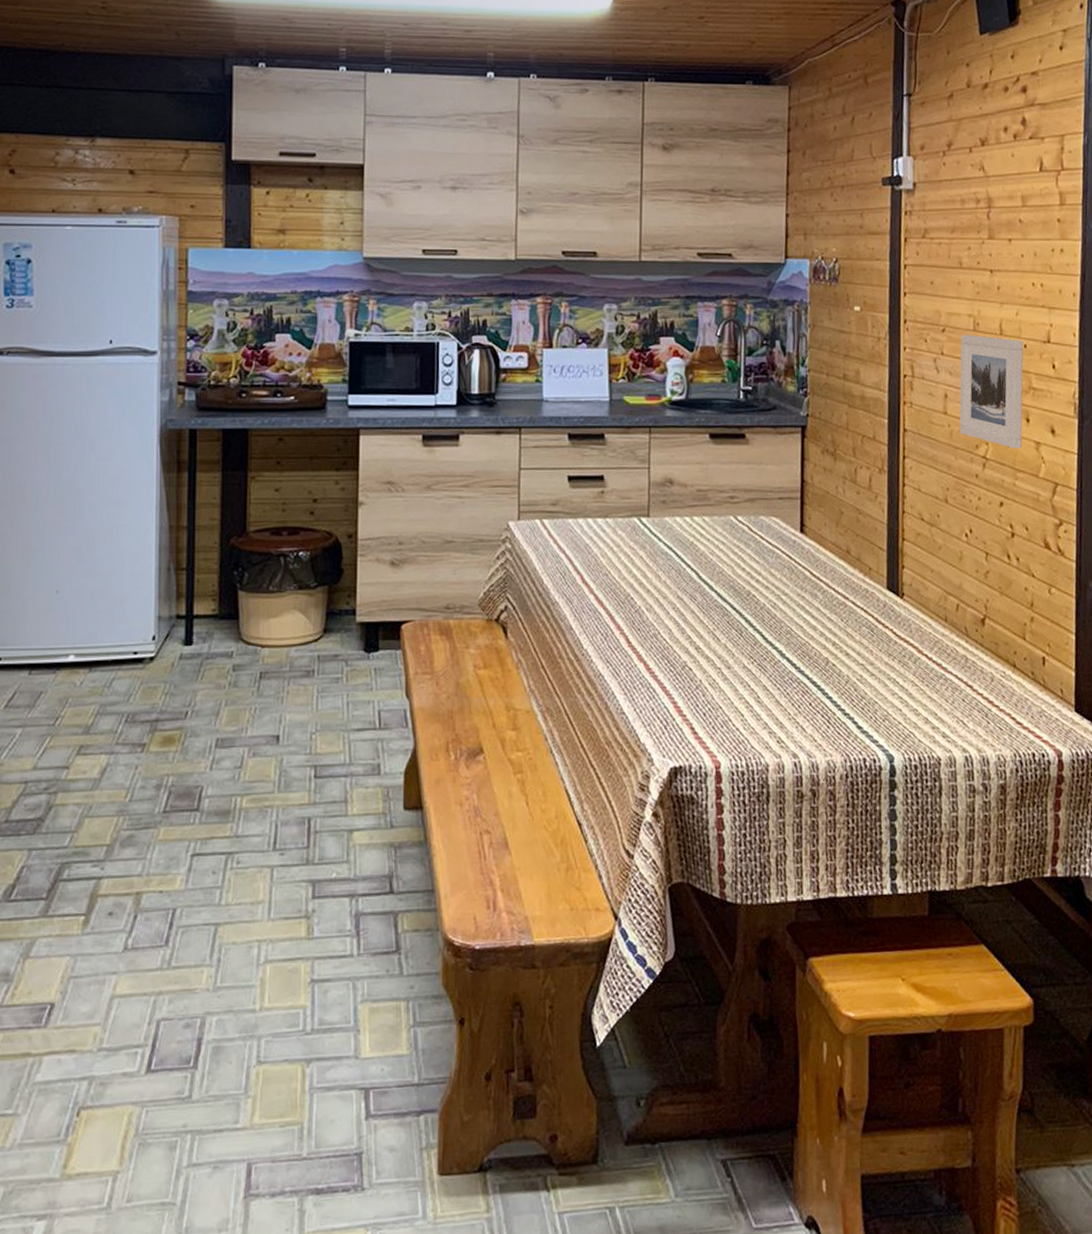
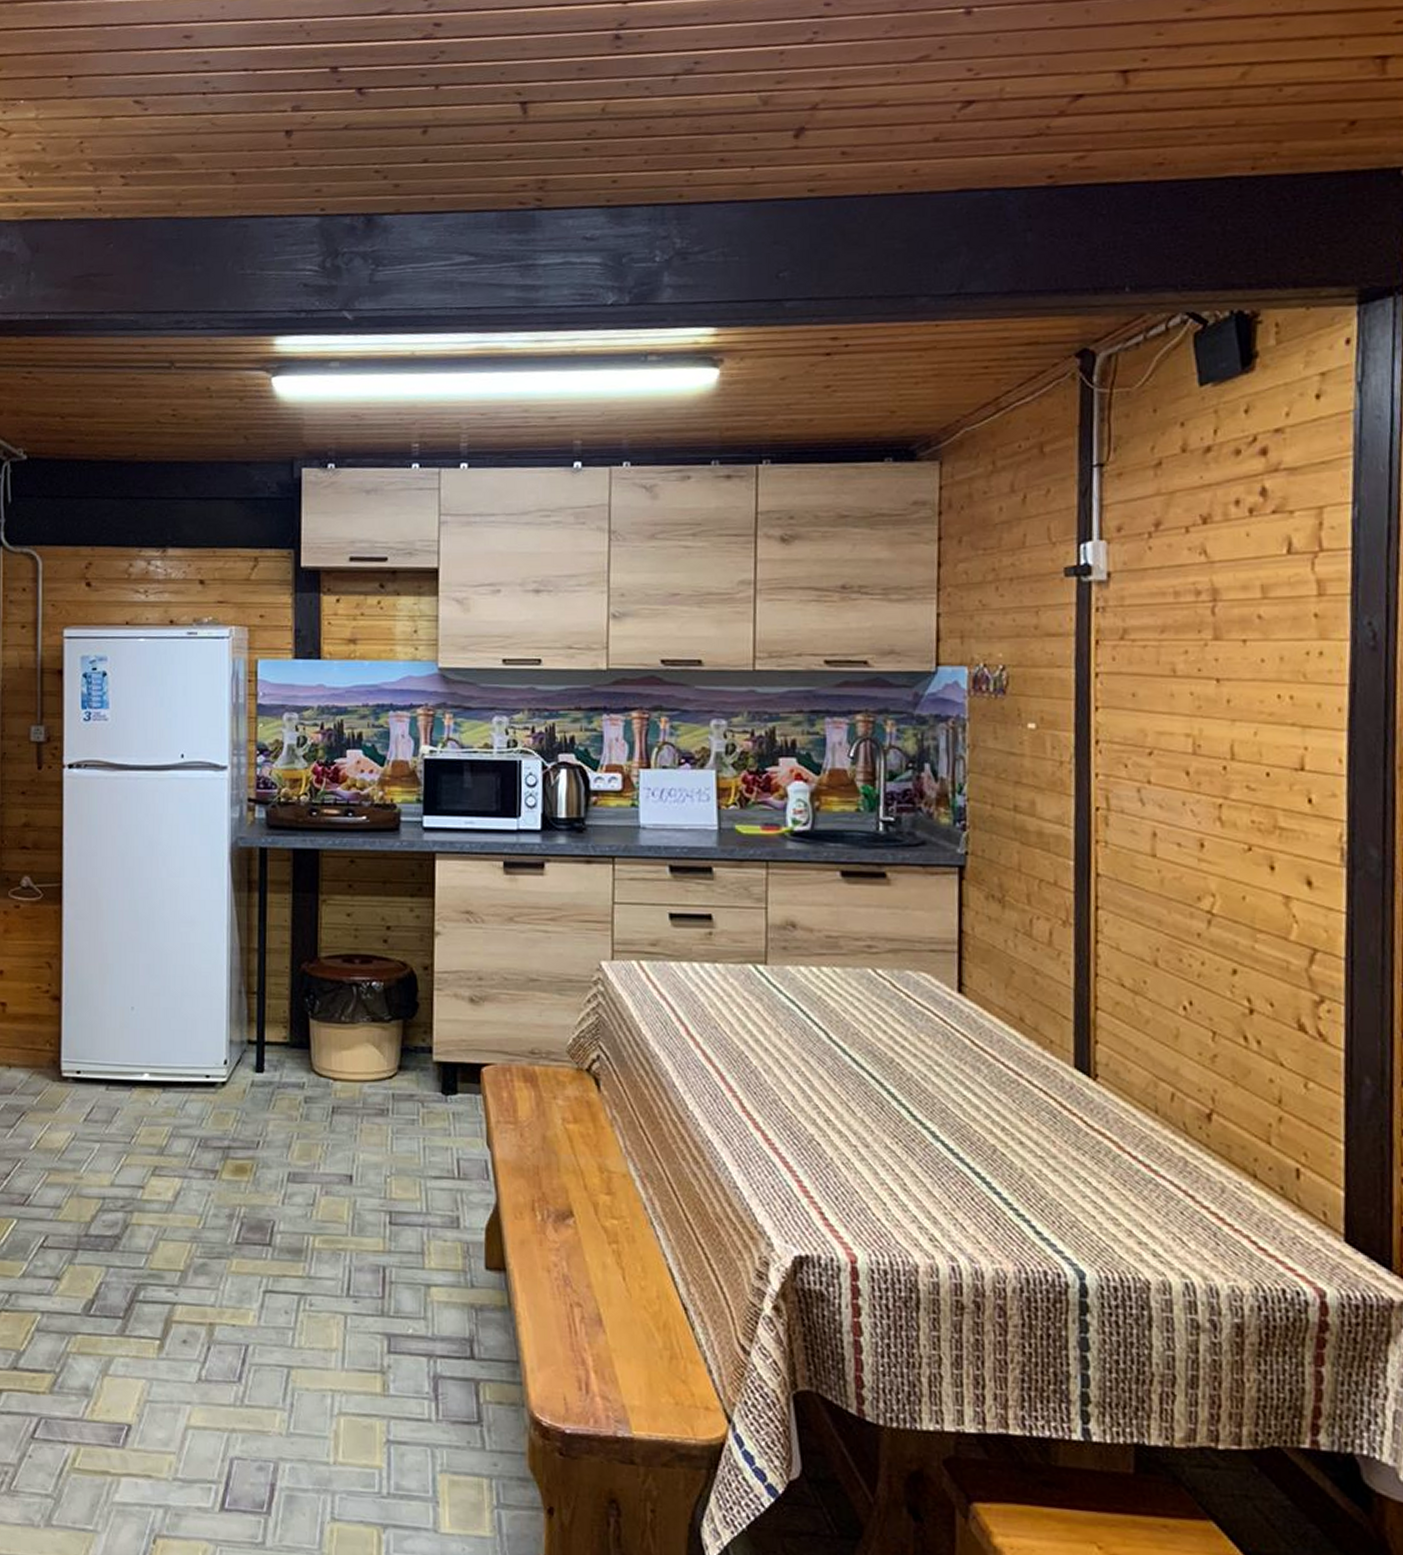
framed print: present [959,334,1024,449] -> none [1173,758,1265,903]

